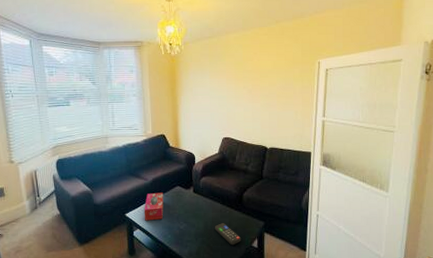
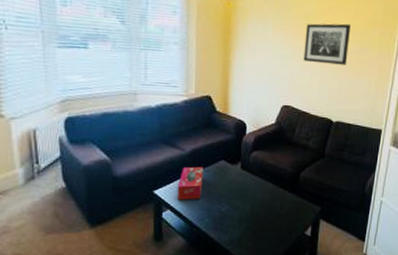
remote control: present [214,223,241,245] -> none [262,206,293,233]
wall art: none [237,65,275,100] -> present [303,23,351,65]

